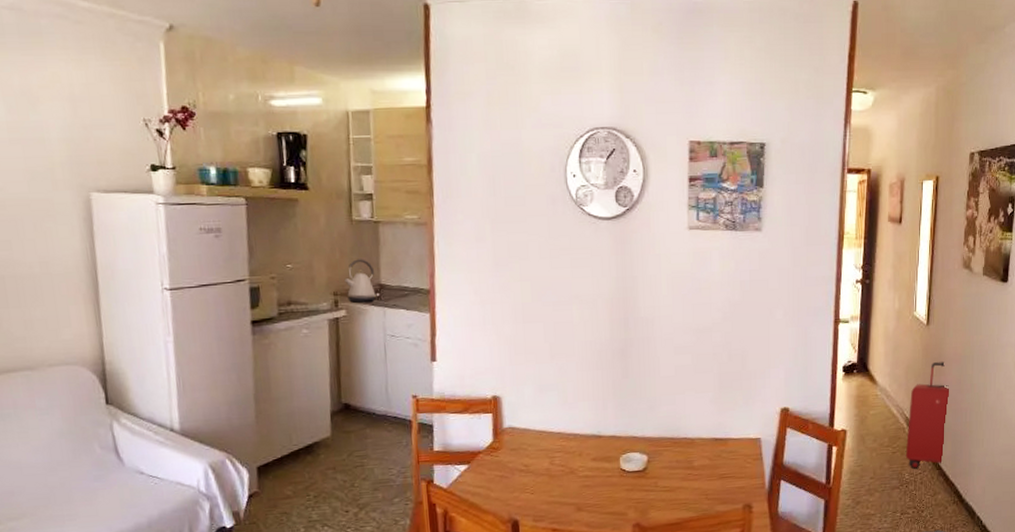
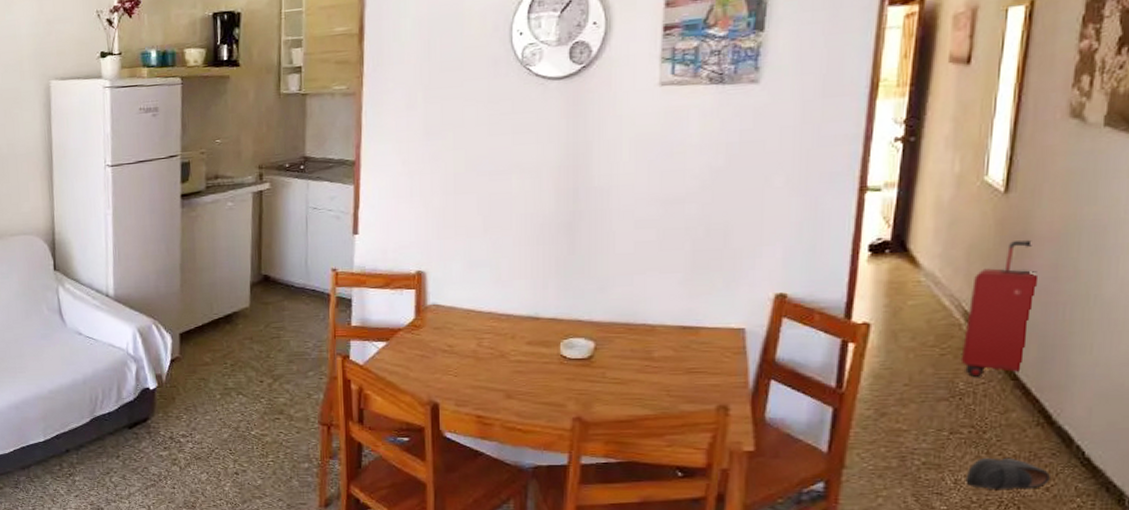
kettle: present [344,259,377,304] -> none [270,132,301,177]

